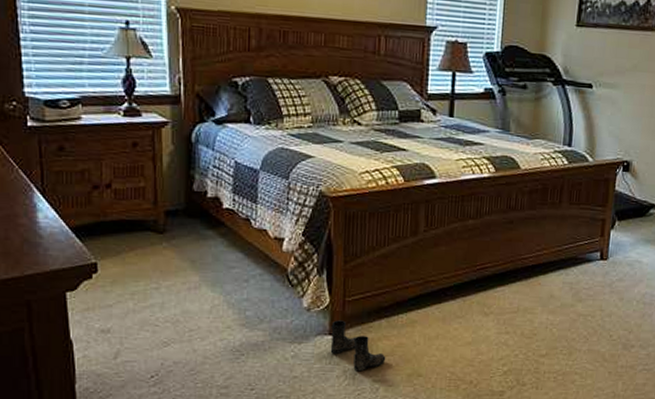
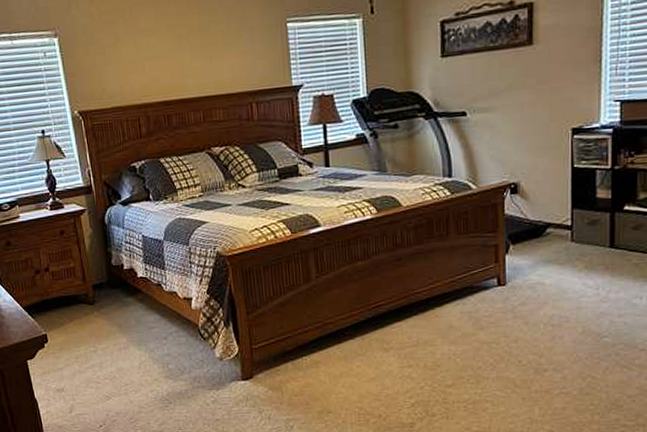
boots: present [330,320,386,372] -> none [243,366,296,412]

